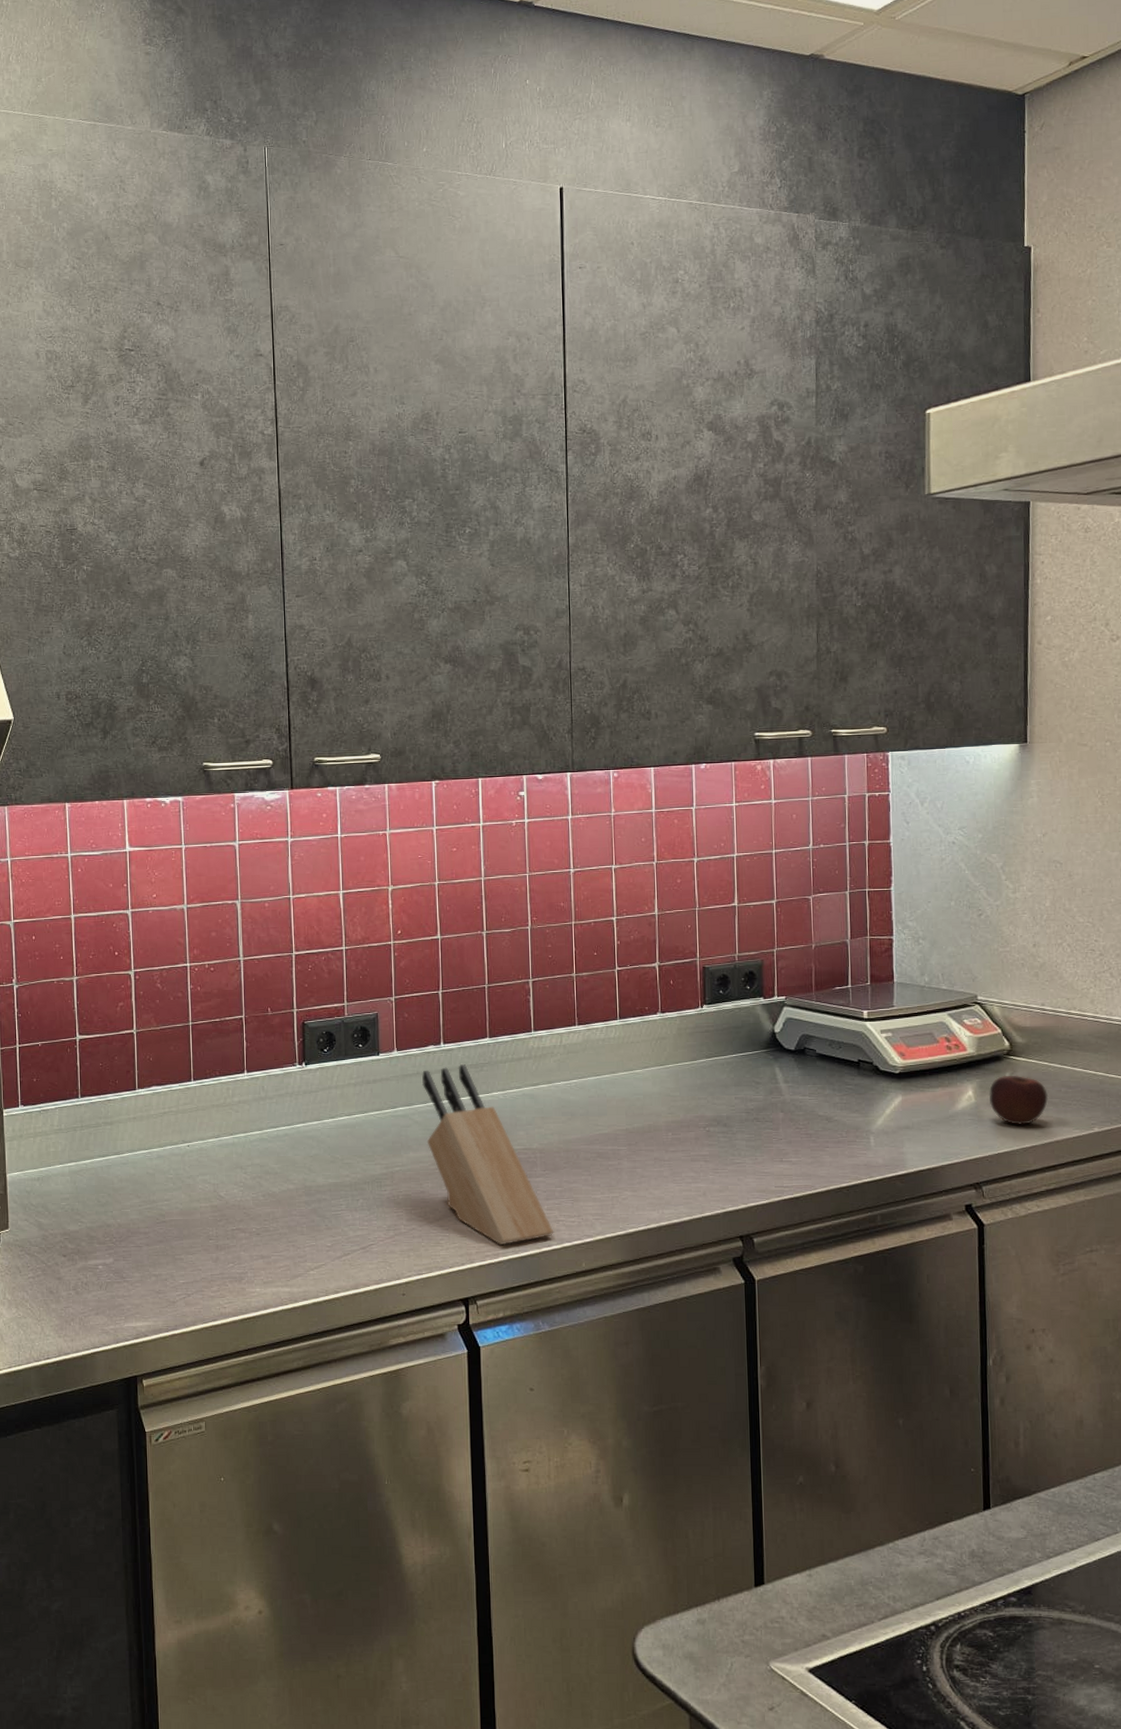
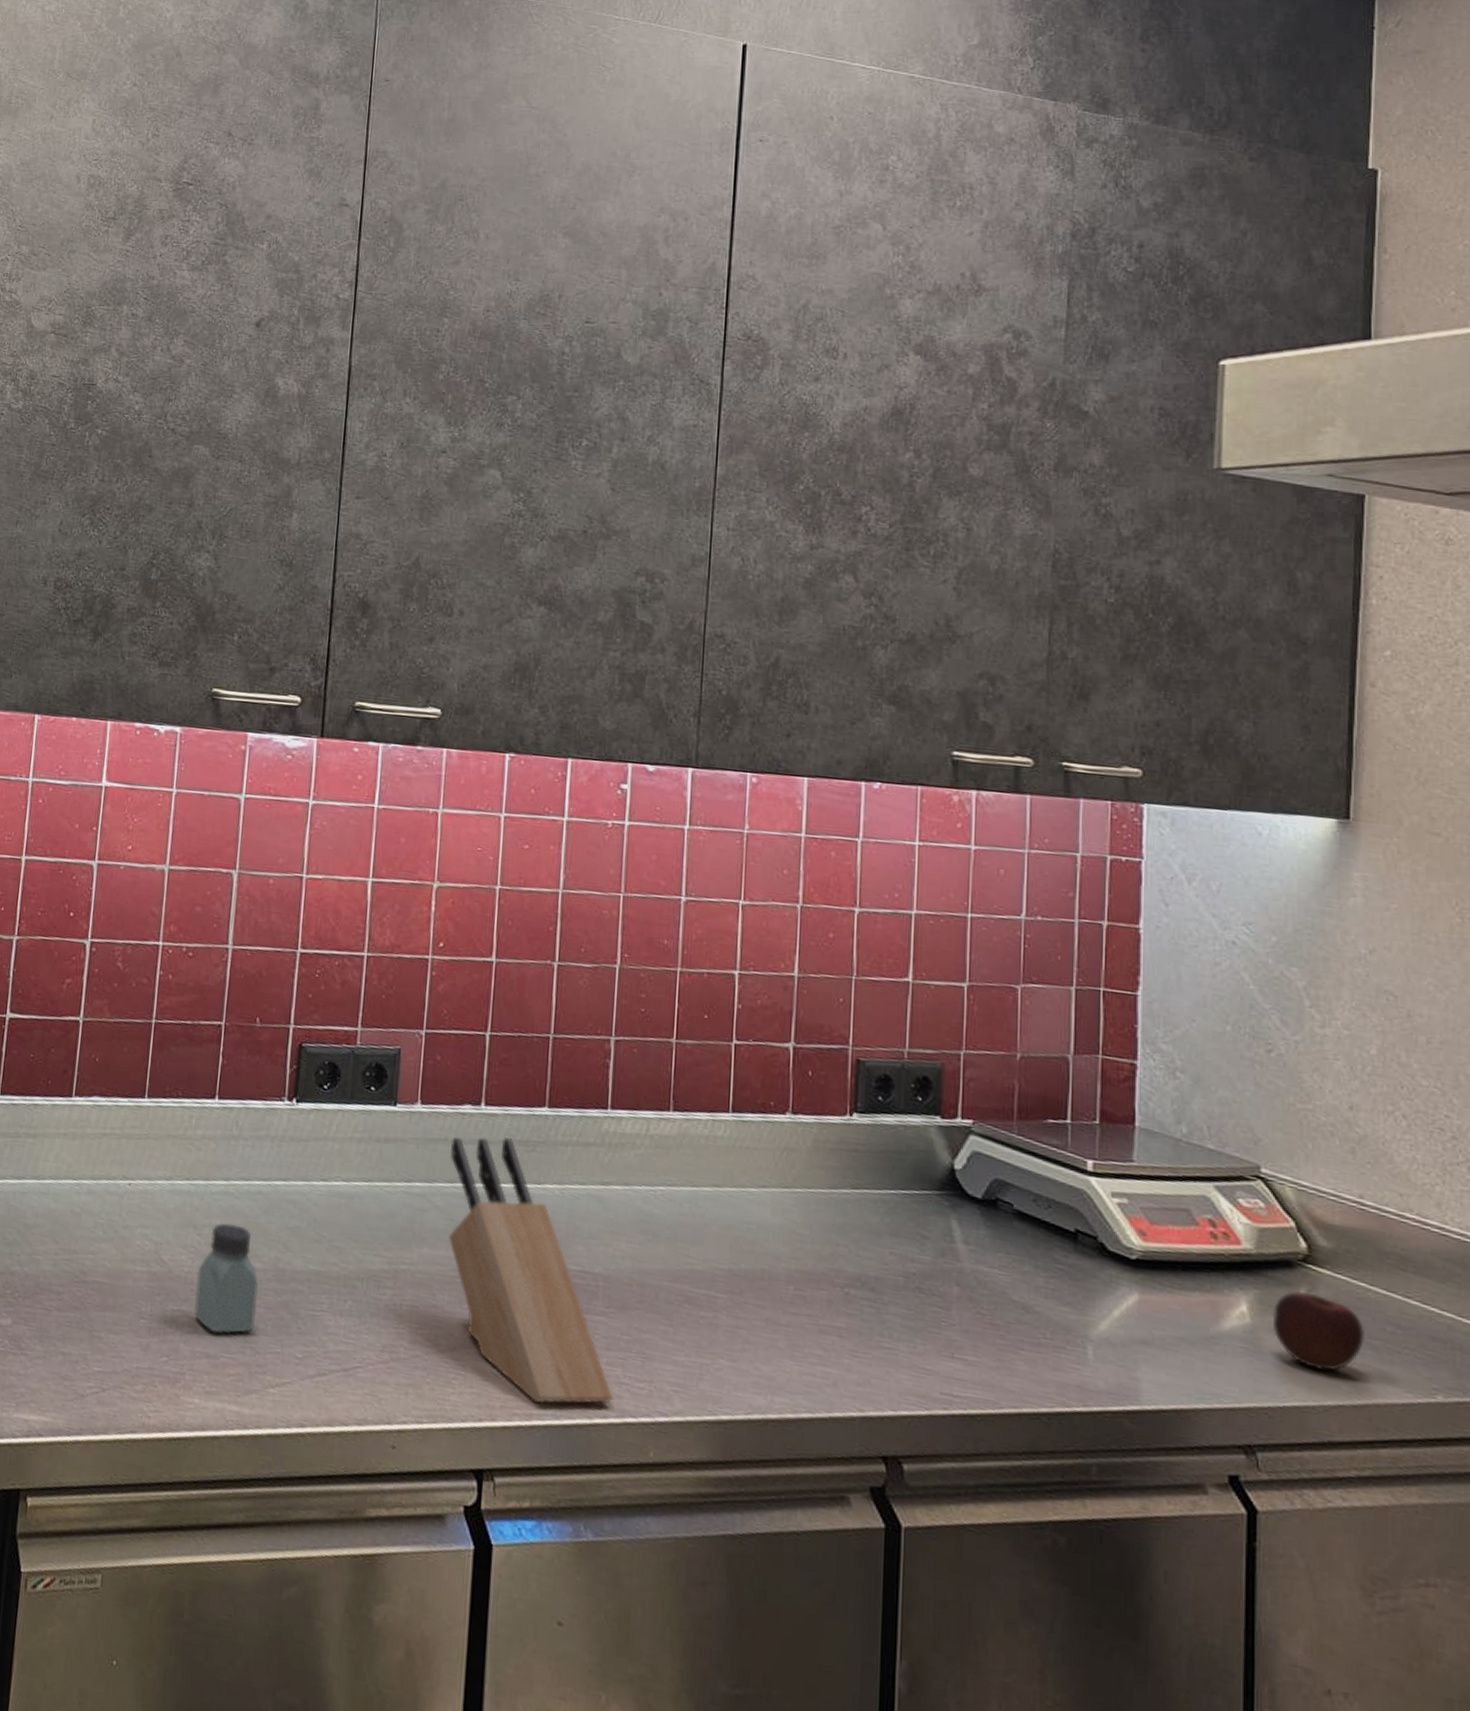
saltshaker: none [247,1161,294,1240] -> present [194,1223,258,1335]

